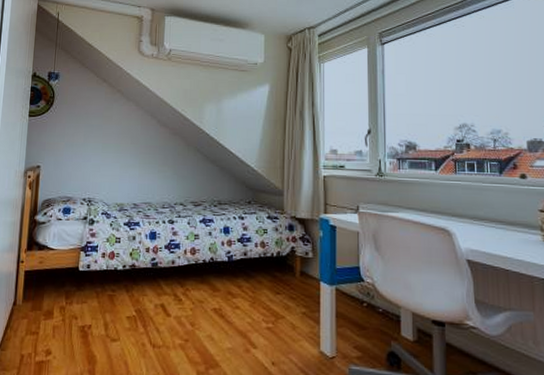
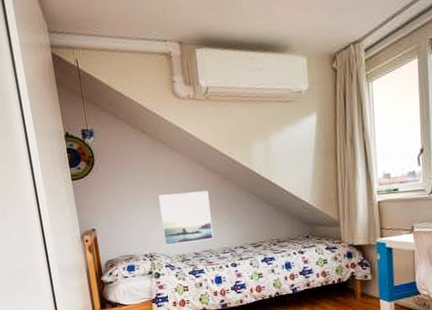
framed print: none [105,141,157,193] -> present [158,190,213,246]

